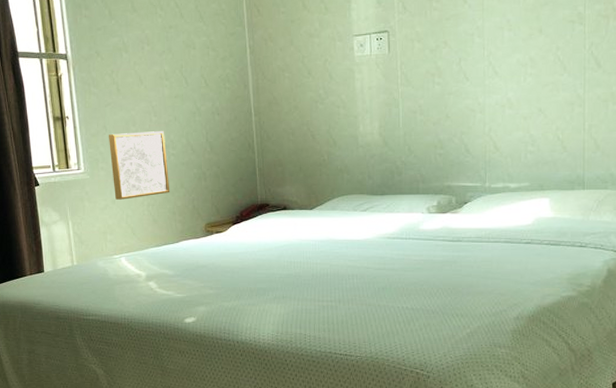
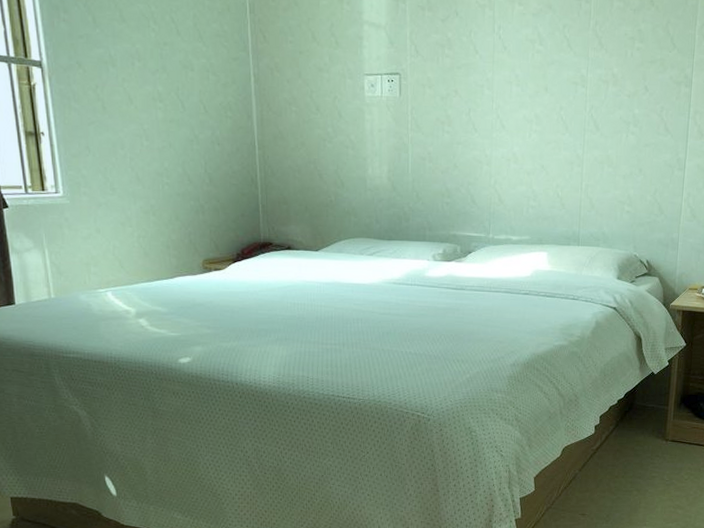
wall art: present [109,131,170,200] -> none [93,156,164,229]

